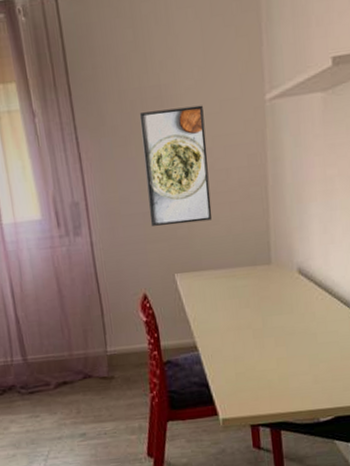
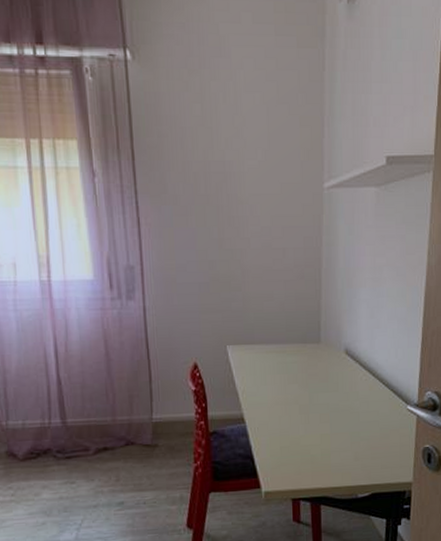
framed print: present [139,105,212,226] -> none [202,185,267,298]

